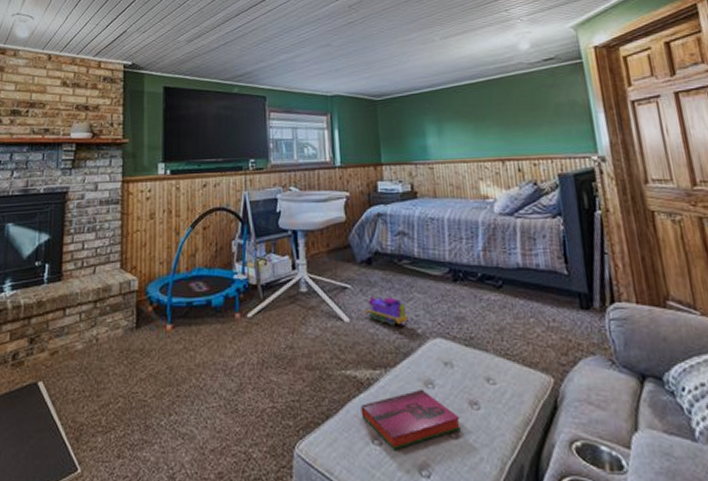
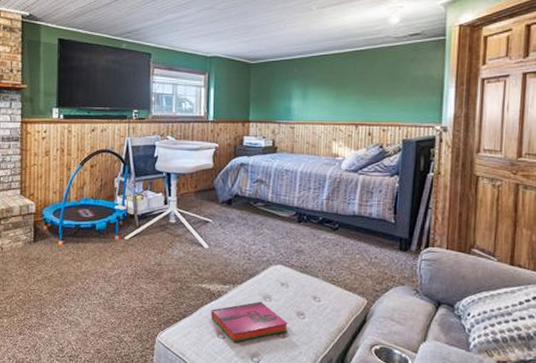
toy train: present [363,294,408,325] -> none [221,228,257,253]

